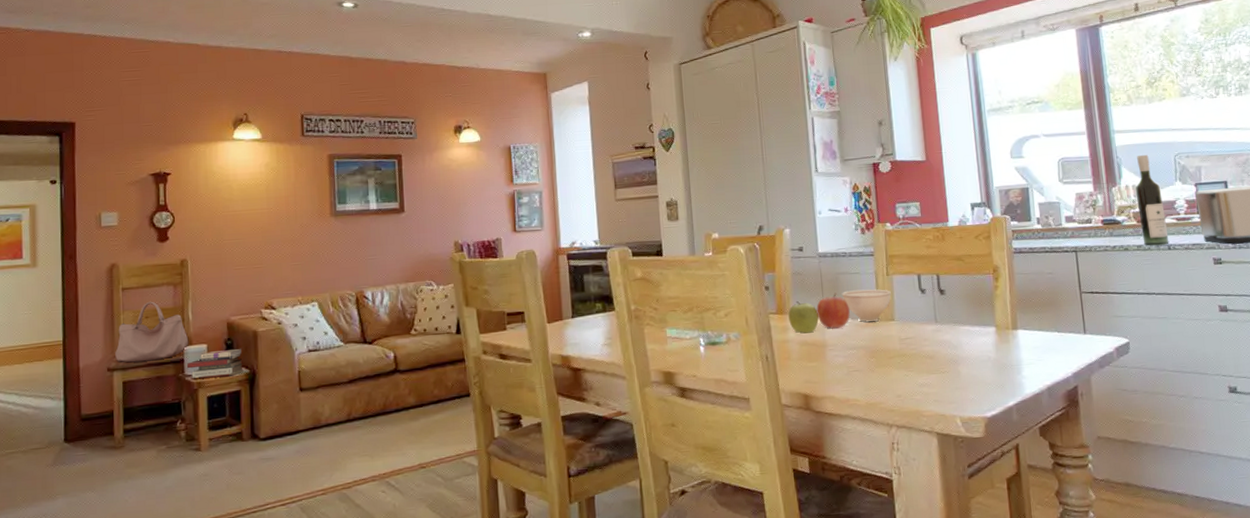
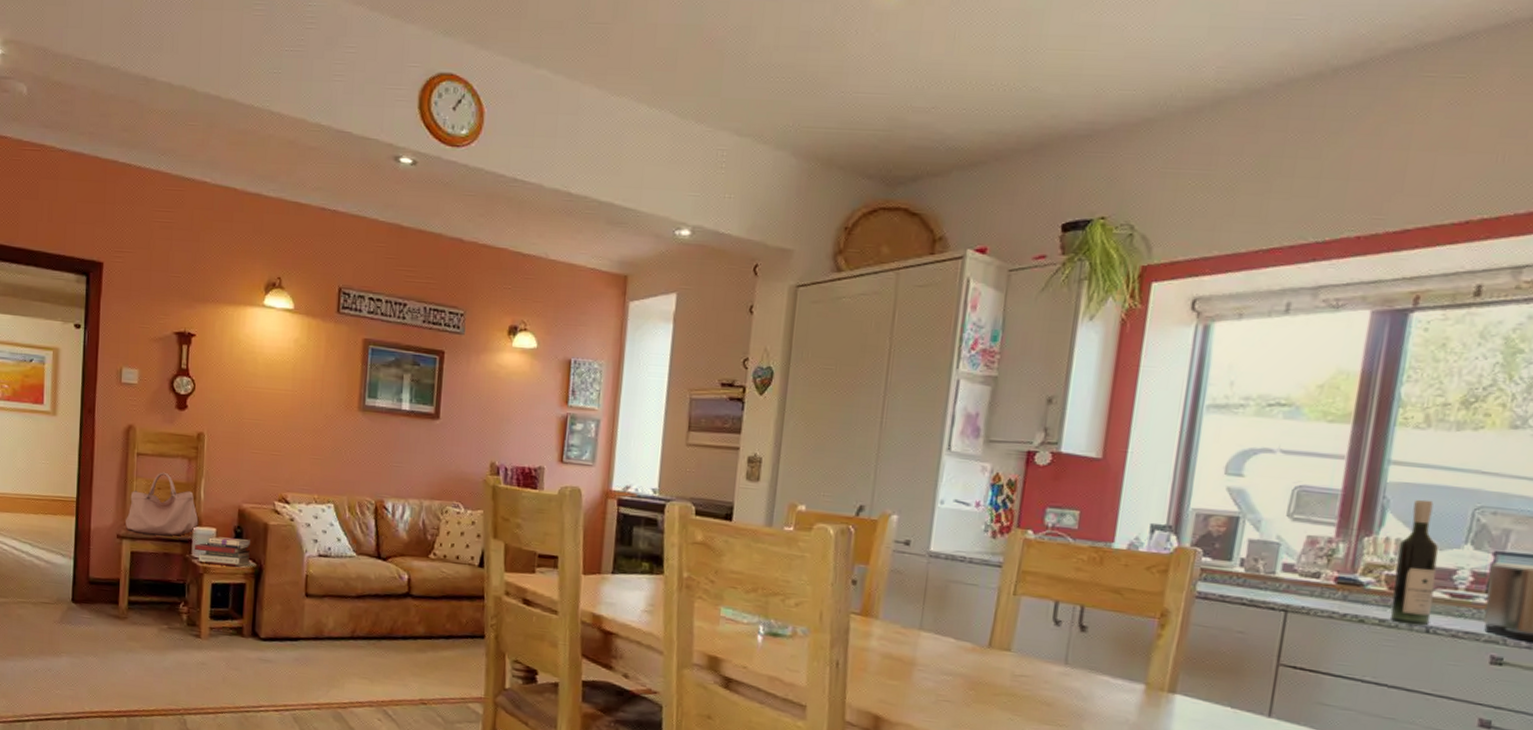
fruit: present [788,301,819,334] -> none [874,605,913,645]
fruit: present [816,293,850,329] -> none [911,603,955,647]
bowl: present [841,289,891,322] -> none [948,604,1014,648]

